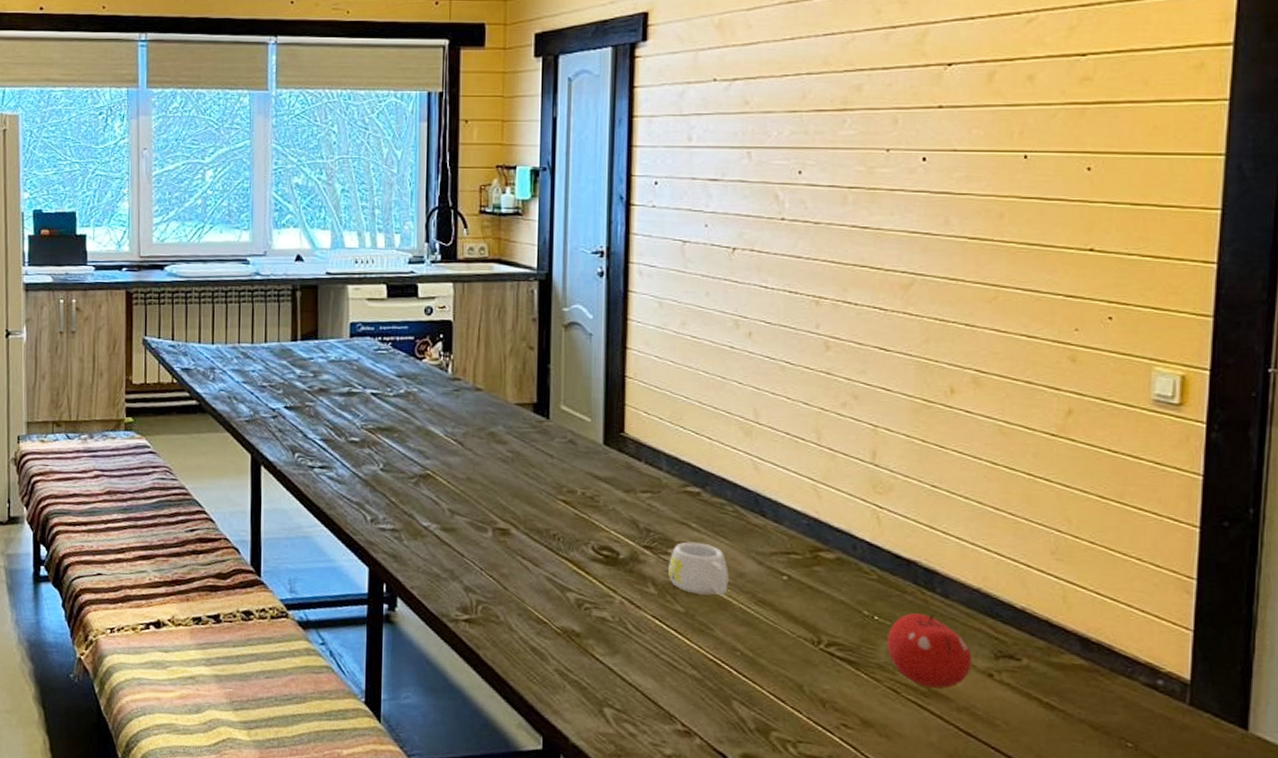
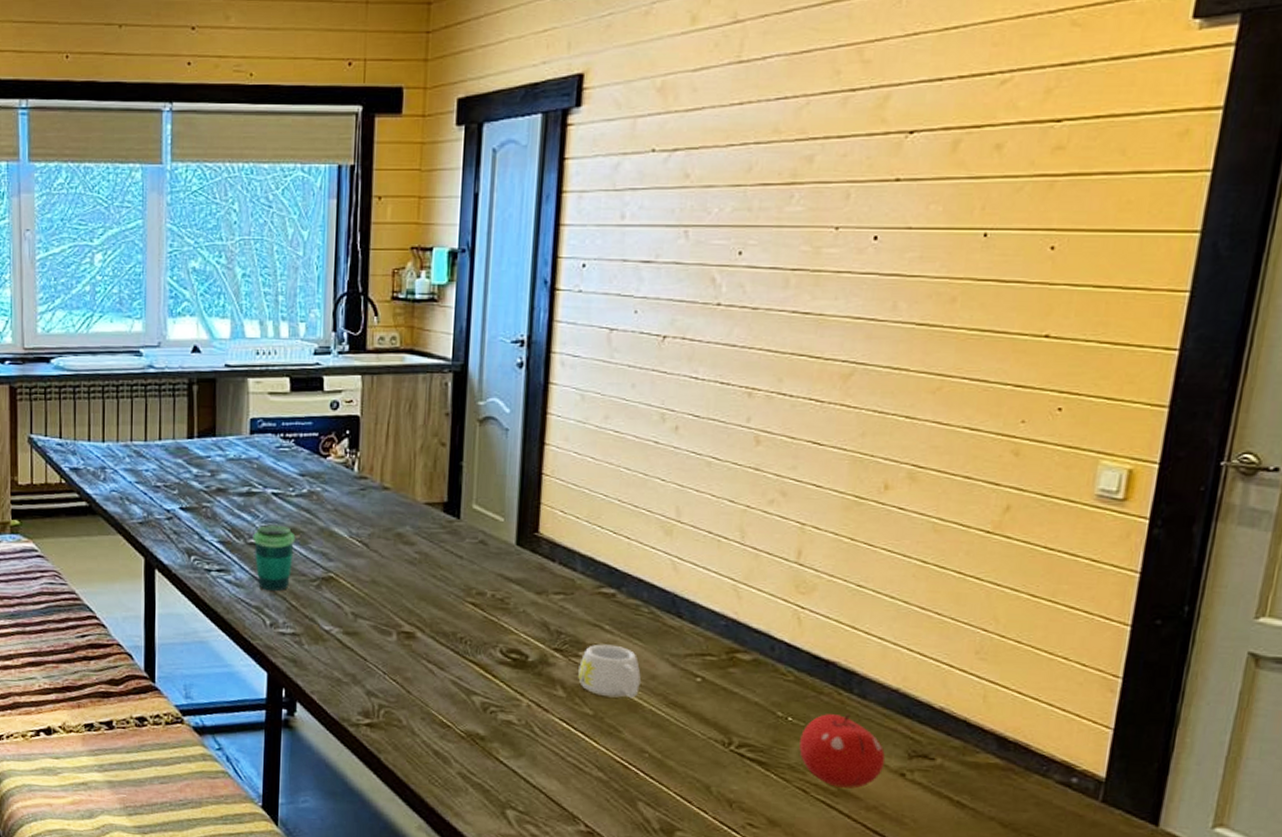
cup: none [353,423,394,488] -> present [252,524,296,591]

